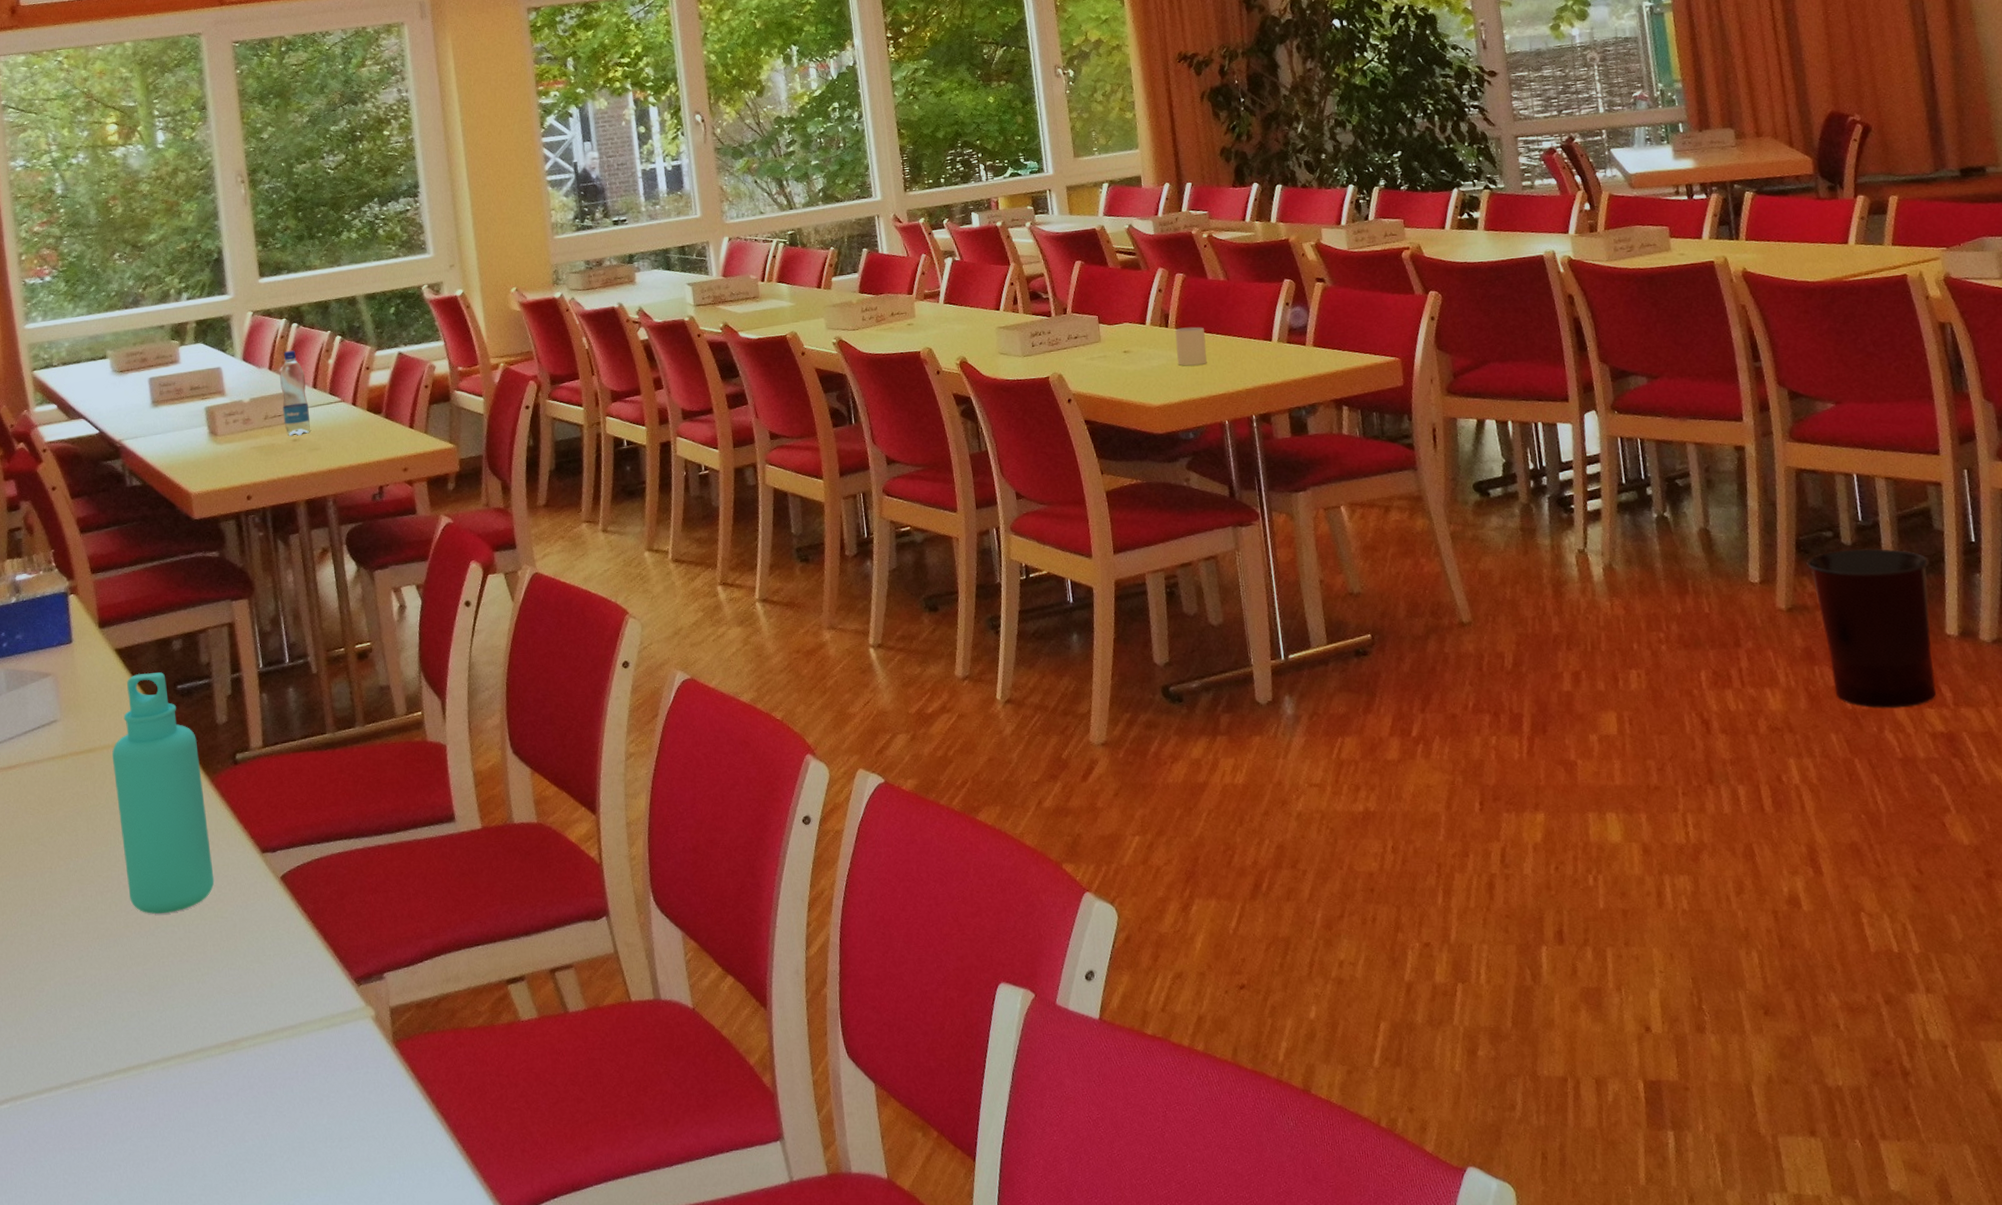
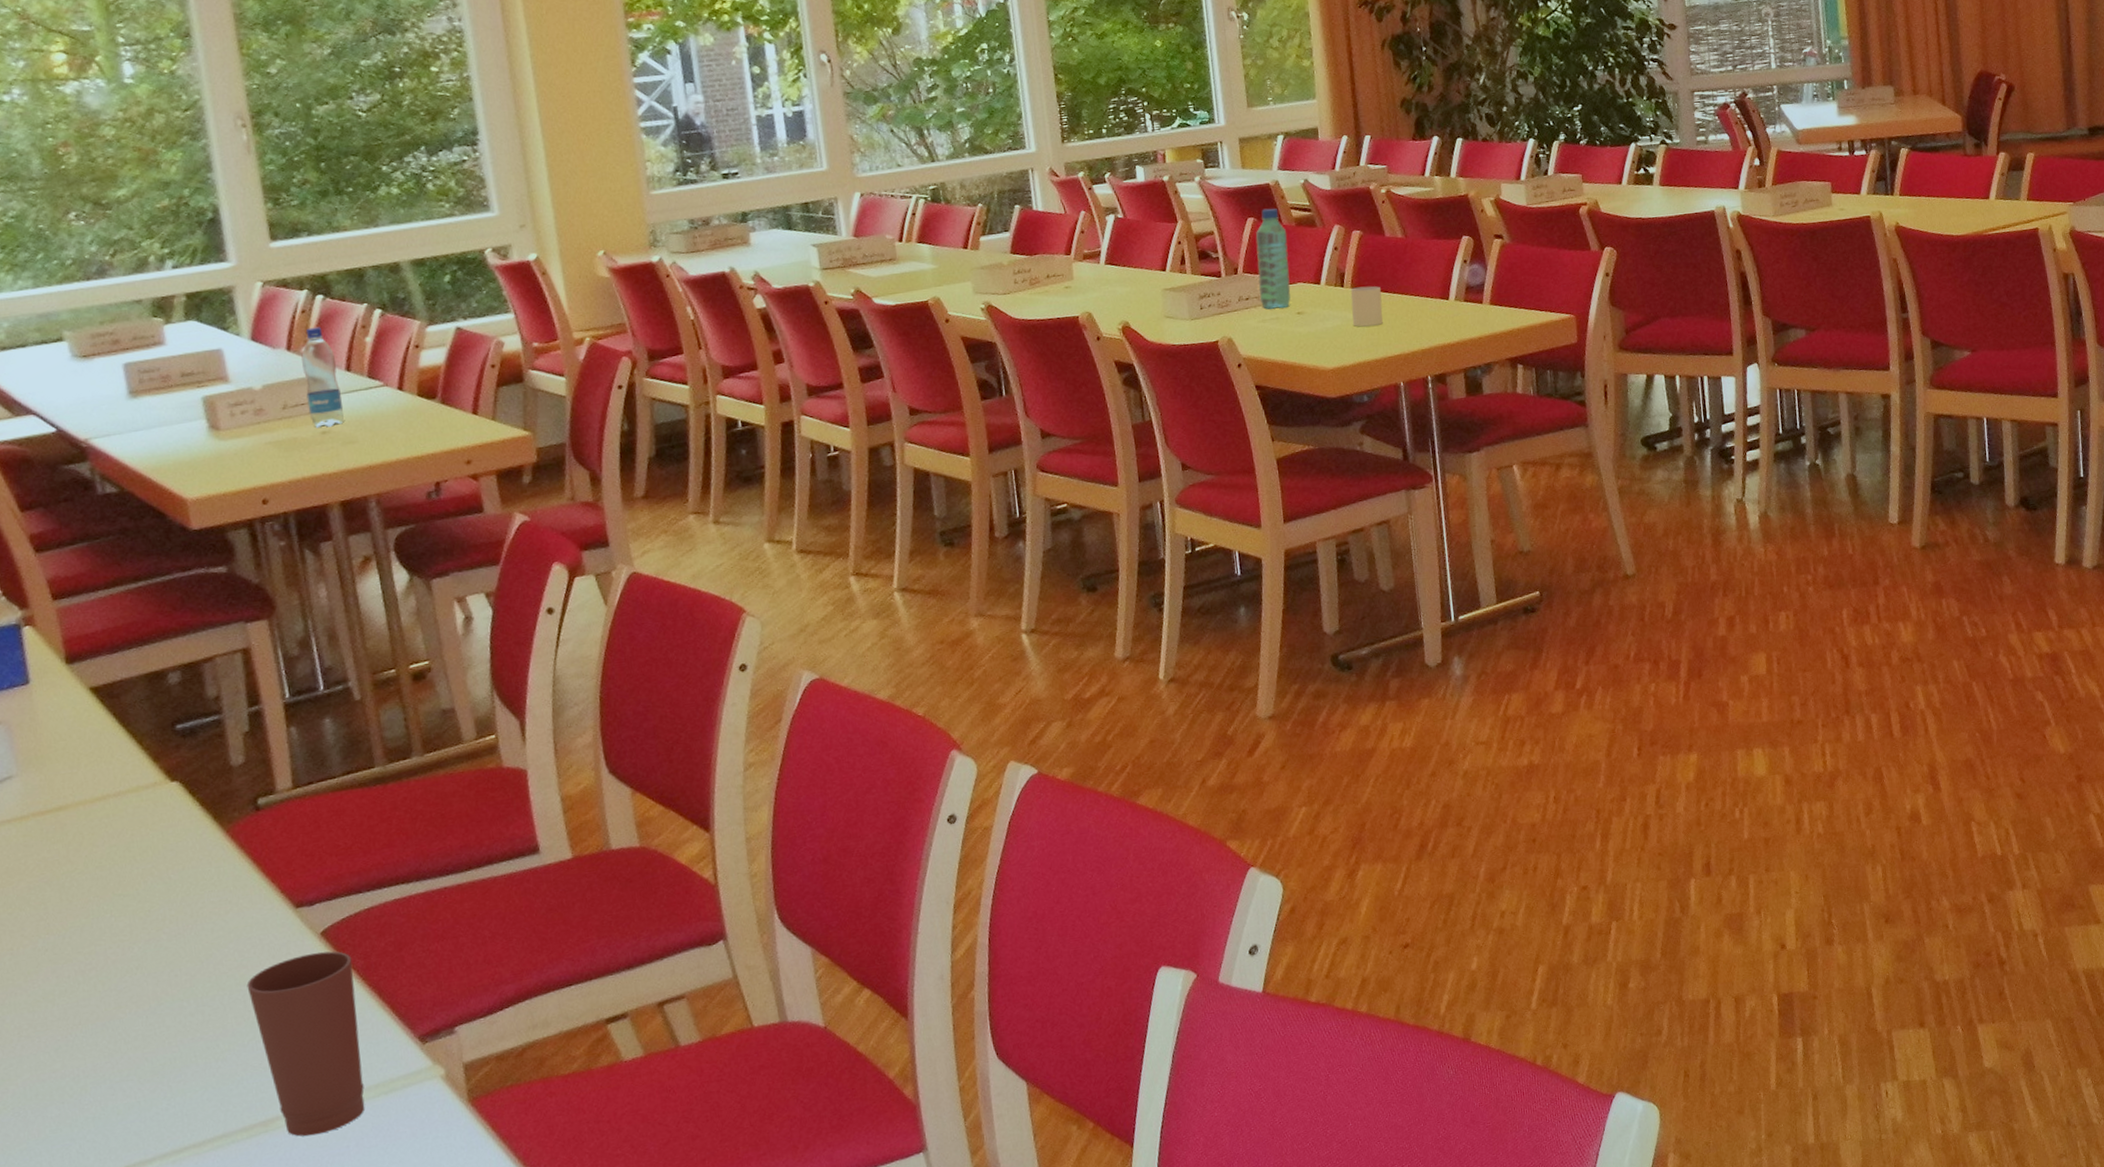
water bottle: present [112,672,214,914] -> none [90,711,234,990]
cup: none [223,894,311,1059] -> present [247,951,365,1136]
water bottle: none [1083,252,1117,348] -> present [1255,208,1291,310]
waste bin: present [1806,548,1937,708] -> none [1939,487,2045,634]

